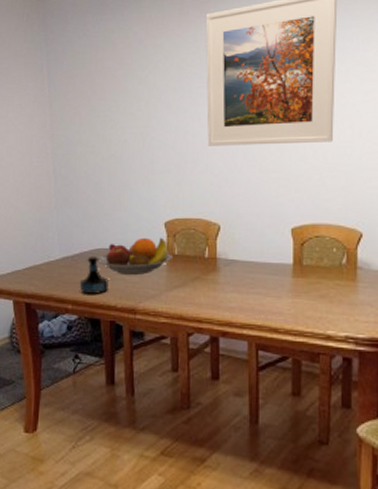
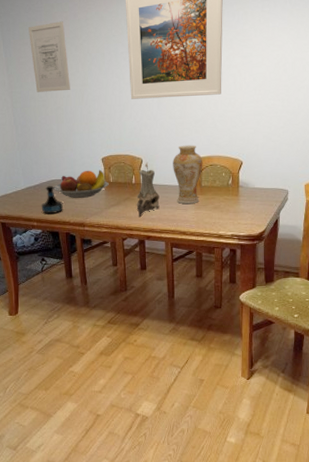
wall art: none [80,49,129,136] -> present [28,21,70,92]
candle holder: none [209,229,242,304] -> present [136,161,160,217]
vase: none [262,208,305,289] -> present [173,145,203,204]

